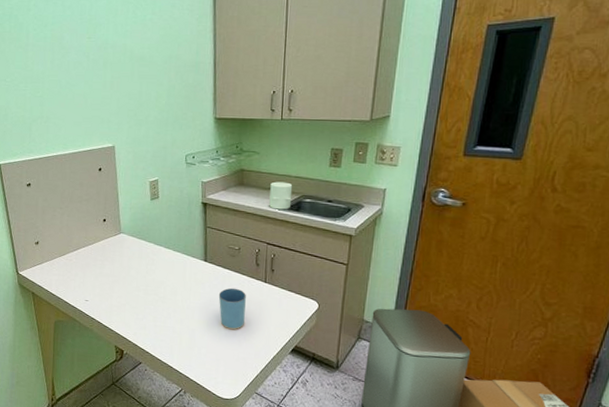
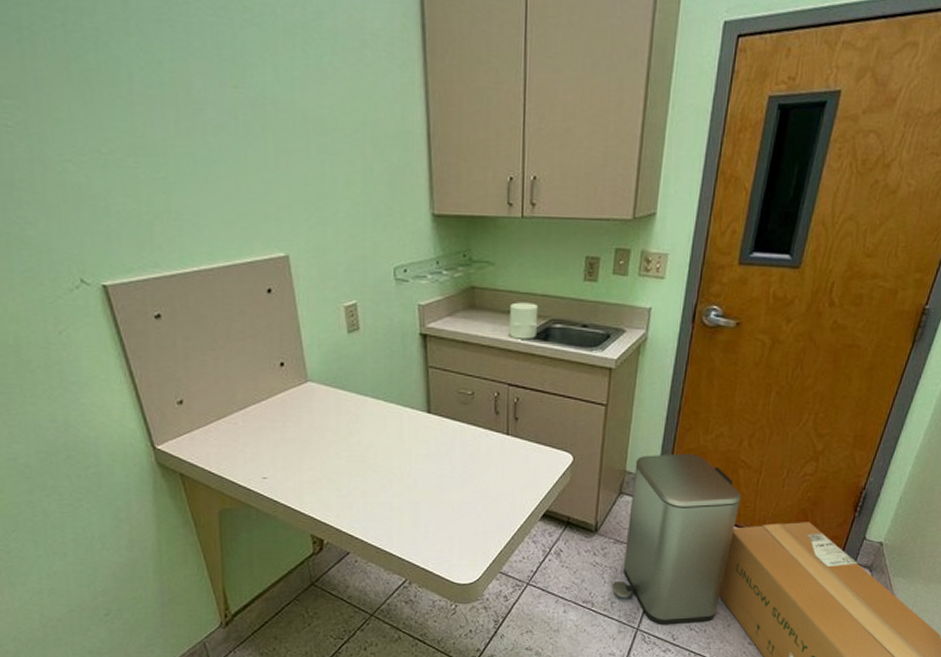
mug: present [218,287,246,329] -> none [448,444,484,497]

